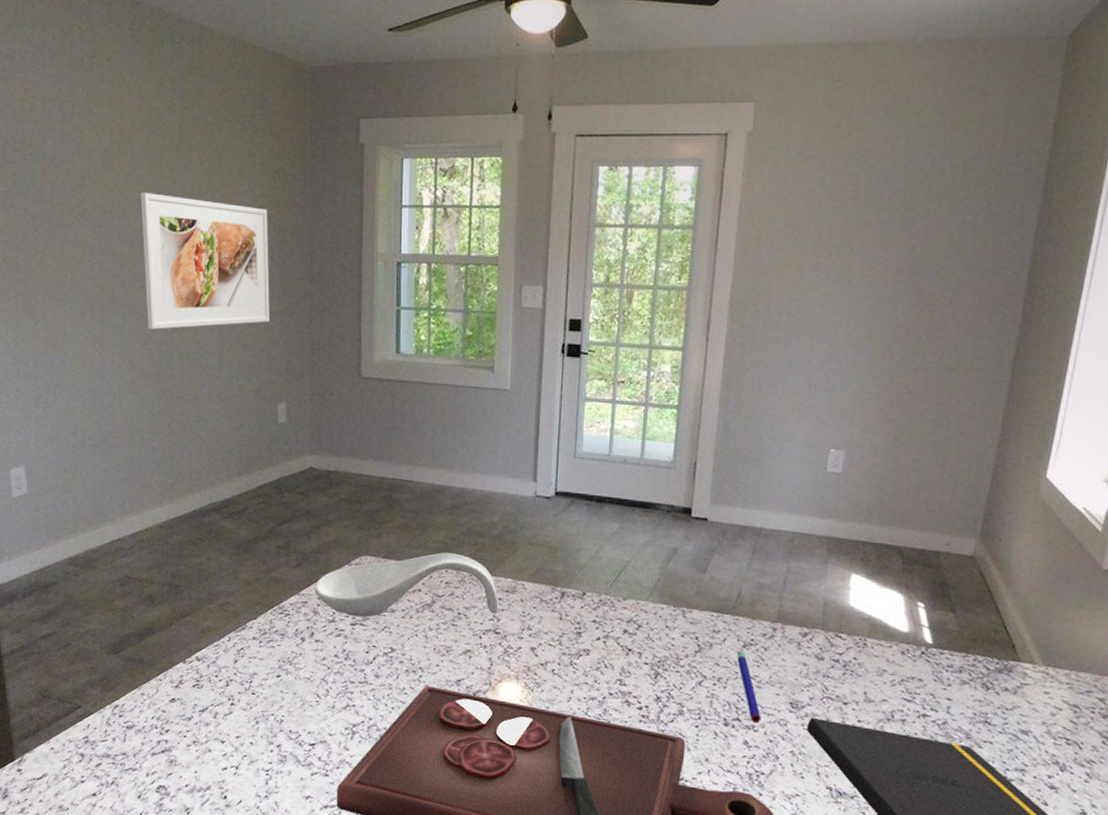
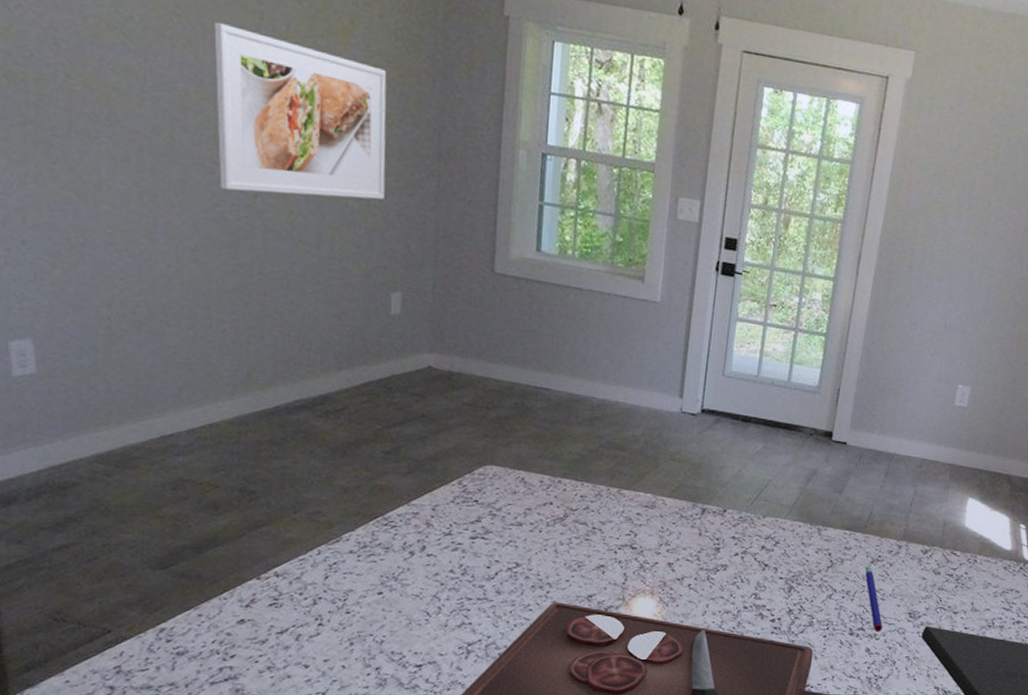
spoon rest: present [315,552,499,618] -> none [429,465,637,531]

